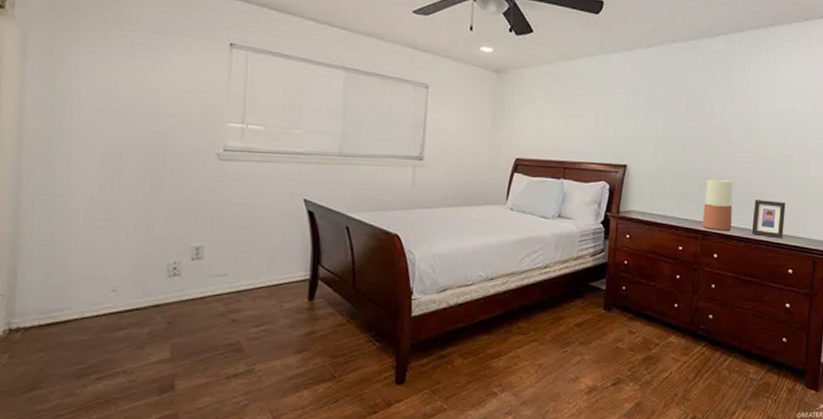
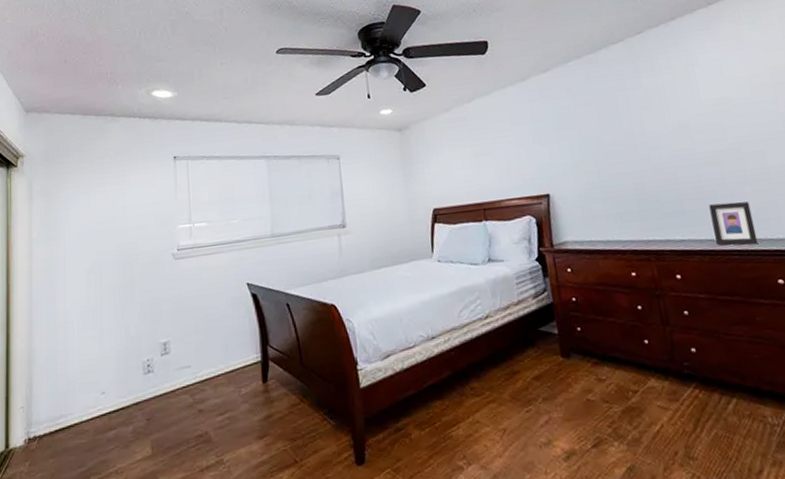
vase: present [702,179,733,232] -> none [644,189,690,248]

